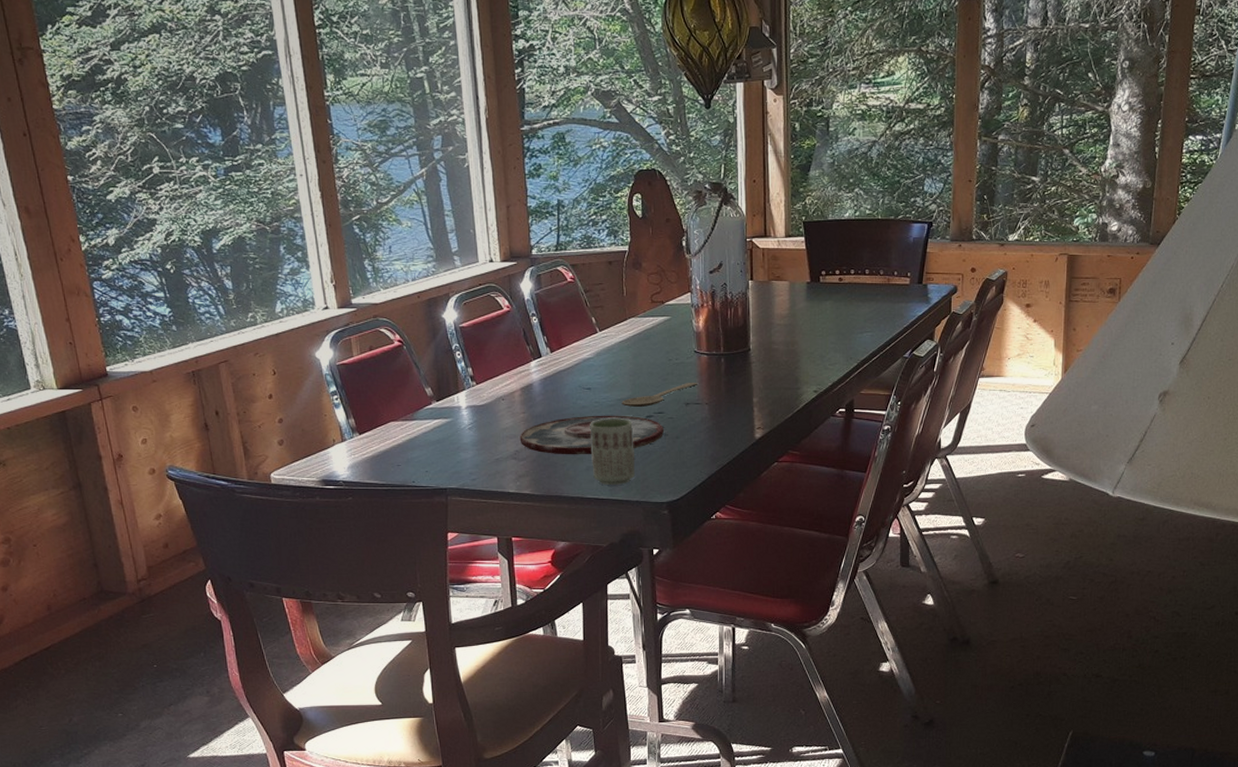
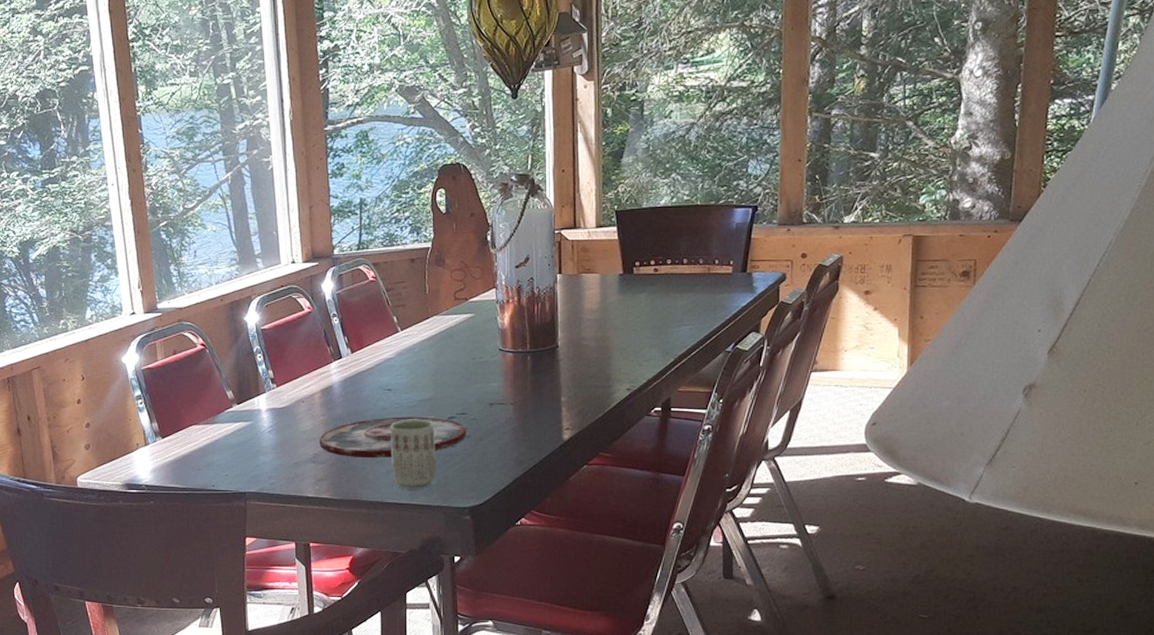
wooden spoon: present [622,382,697,407] -> none [423,381,502,408]

